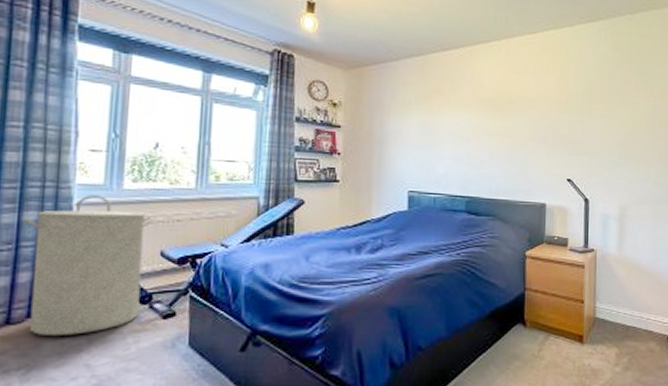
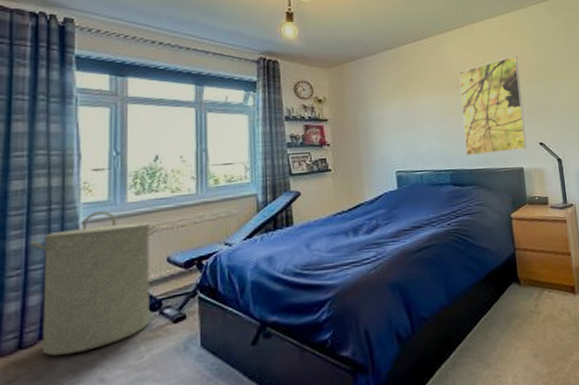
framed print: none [485,79,556,185] -> present [459,55,528,157]

